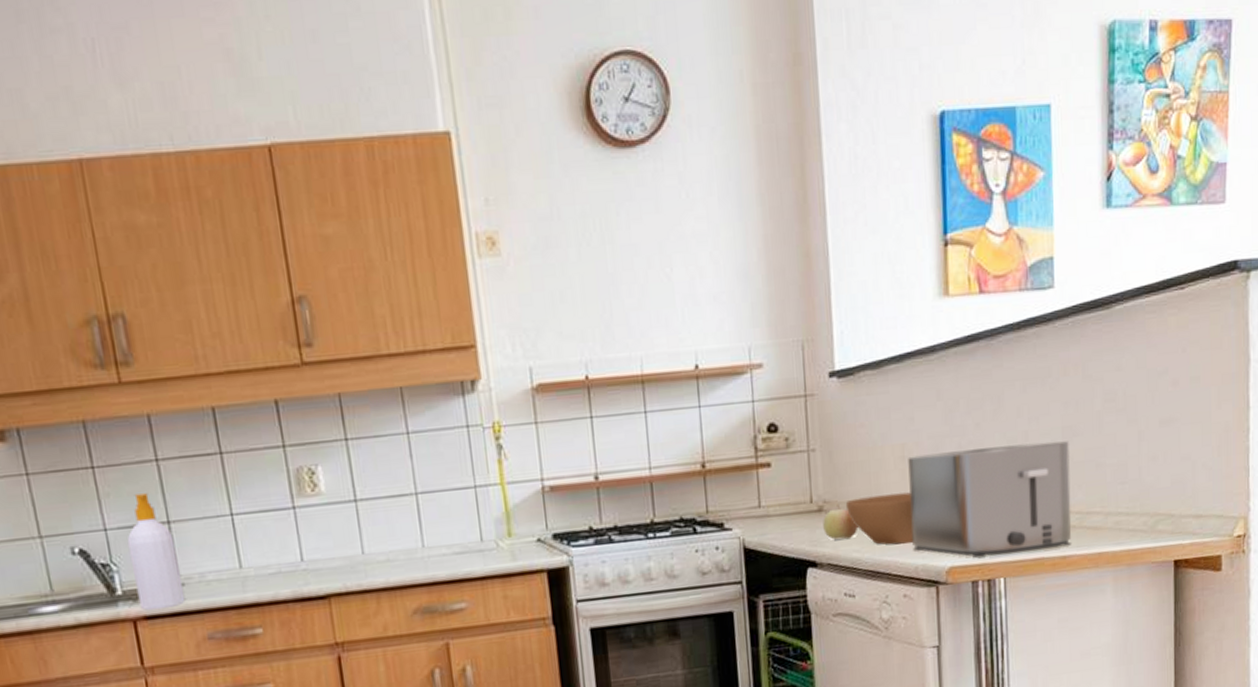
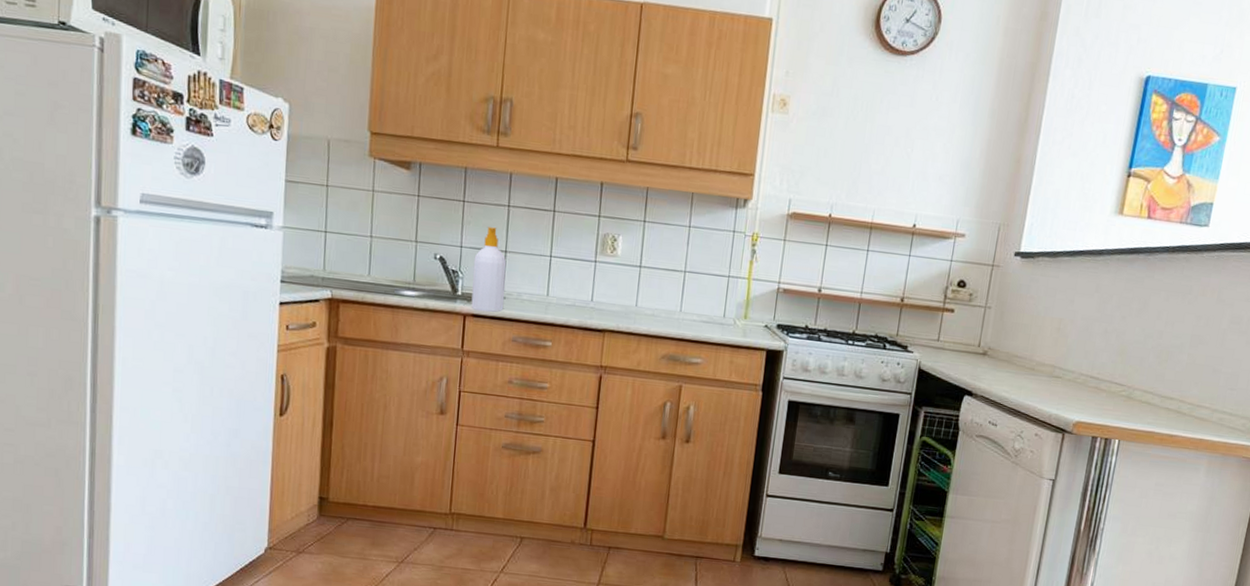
fruit: present [823,503,859,540] -> none [983,352,1012,381]
bowl: present [845,492,914,545] -> none [1005,351,1059,395]
toaster: present [908,441,1072,559] -> none [1050,329,1195,428]

